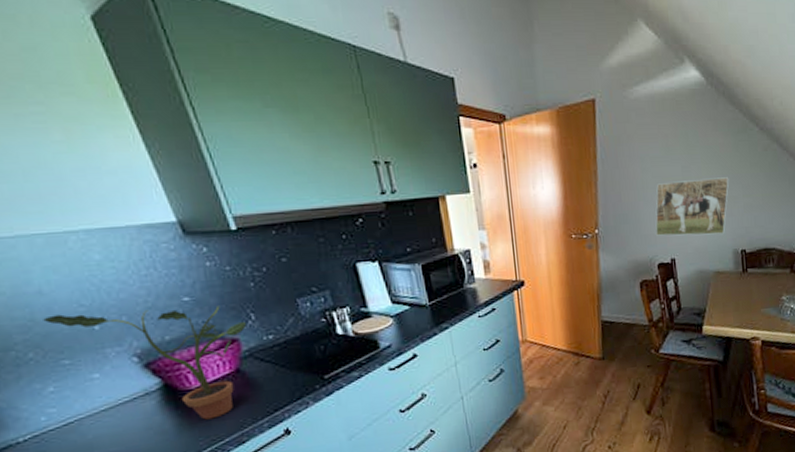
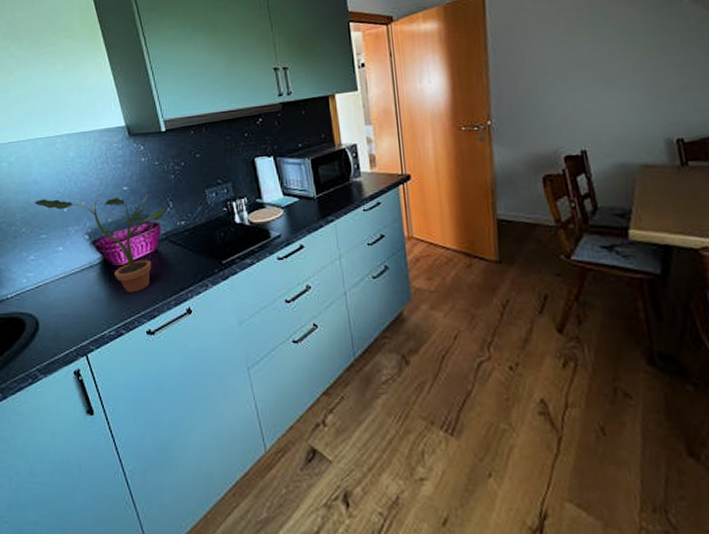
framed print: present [655,177,729,236] -> none [558,56,654,126]

